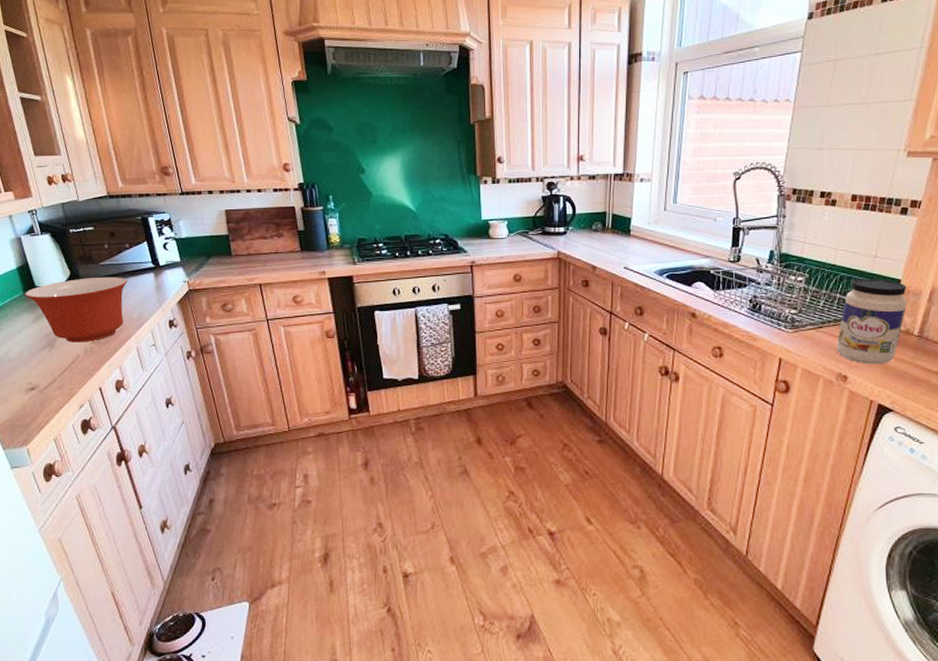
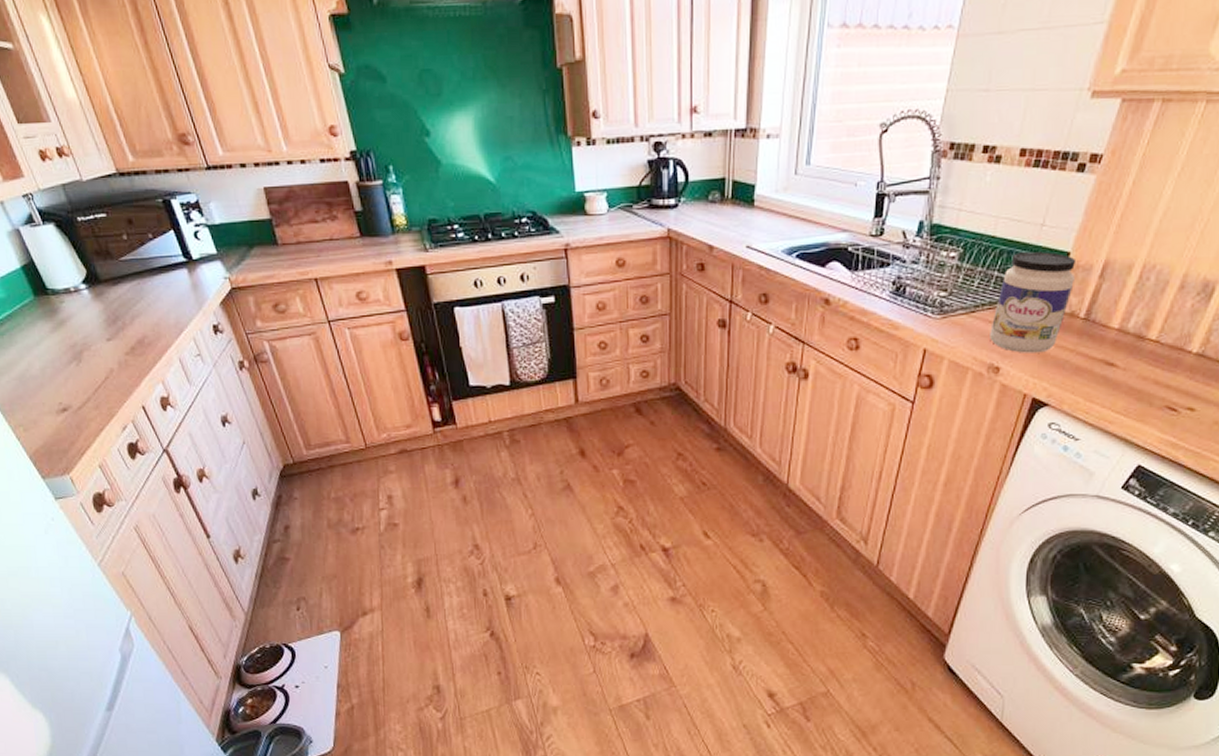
mixing bowl: present [25,277,127,343] -> none [36,274,159,355]

